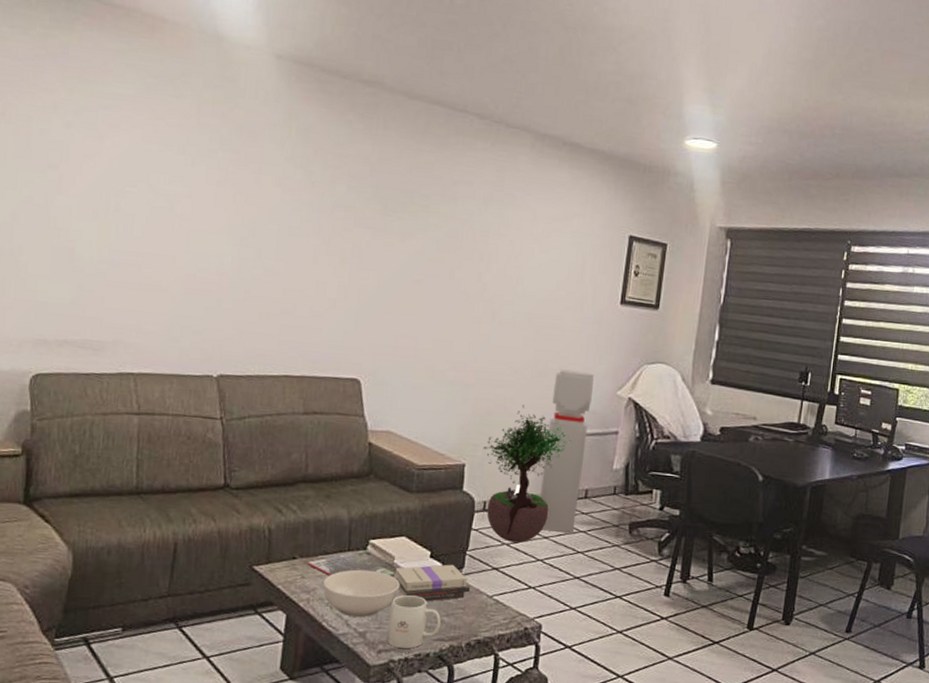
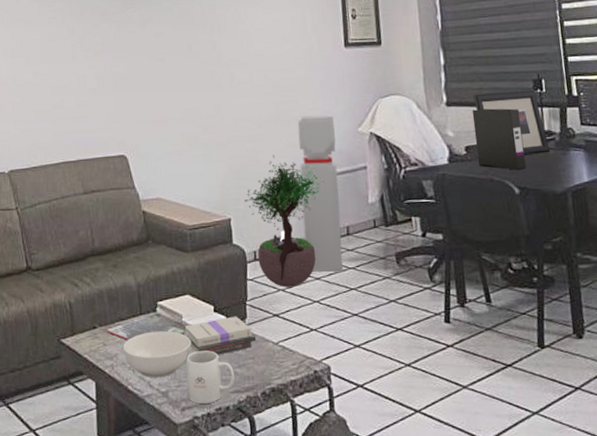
binder: none [729,391,781,459] -> present [472,108,526,170]
picture frame: none [739,376,801,446] -> present [473,90,550,156]

